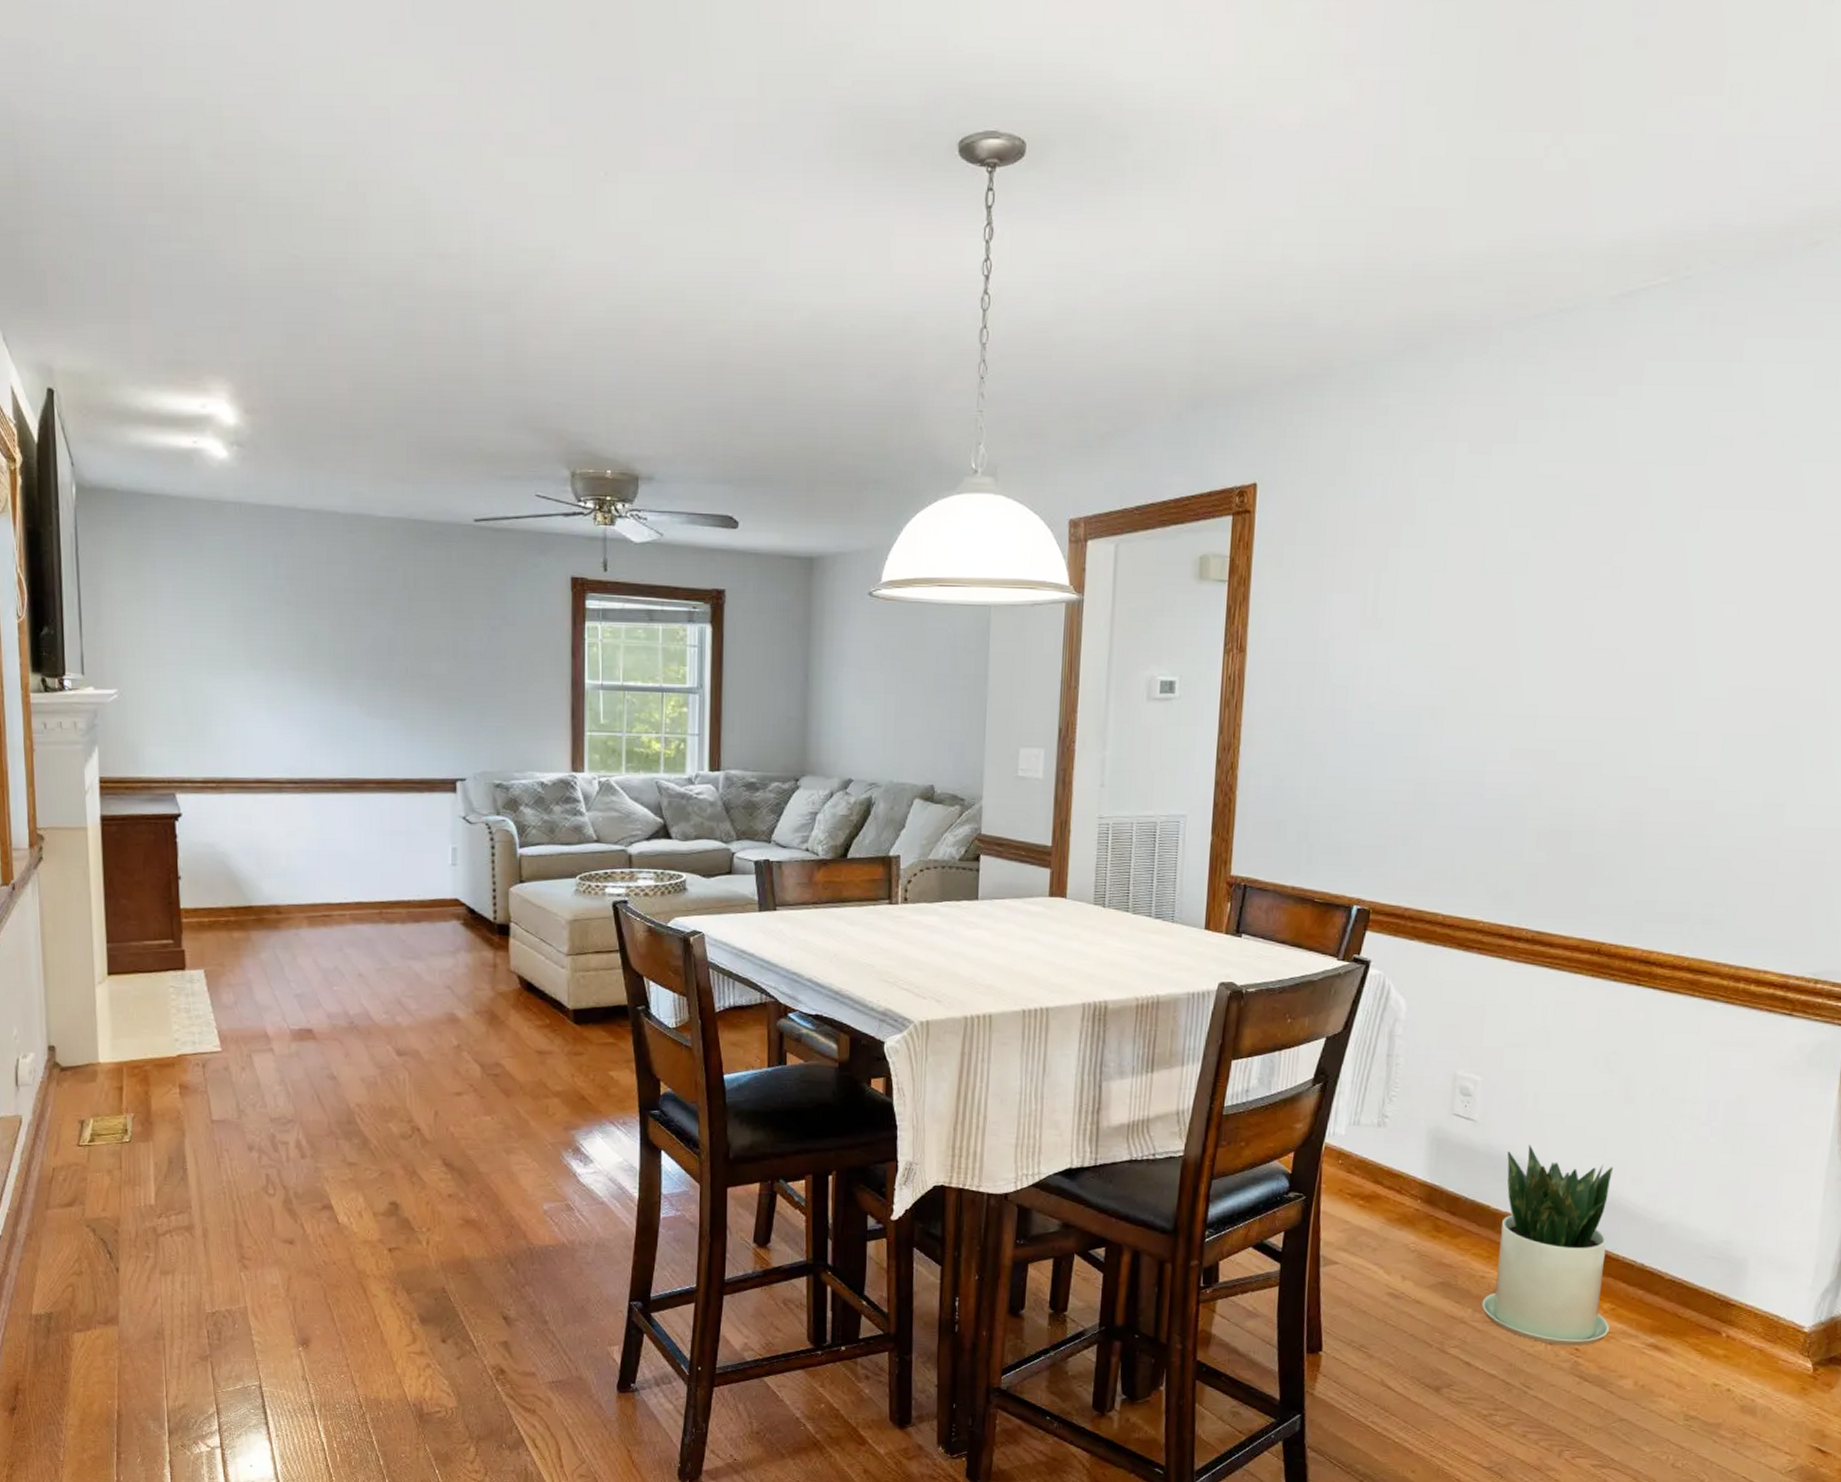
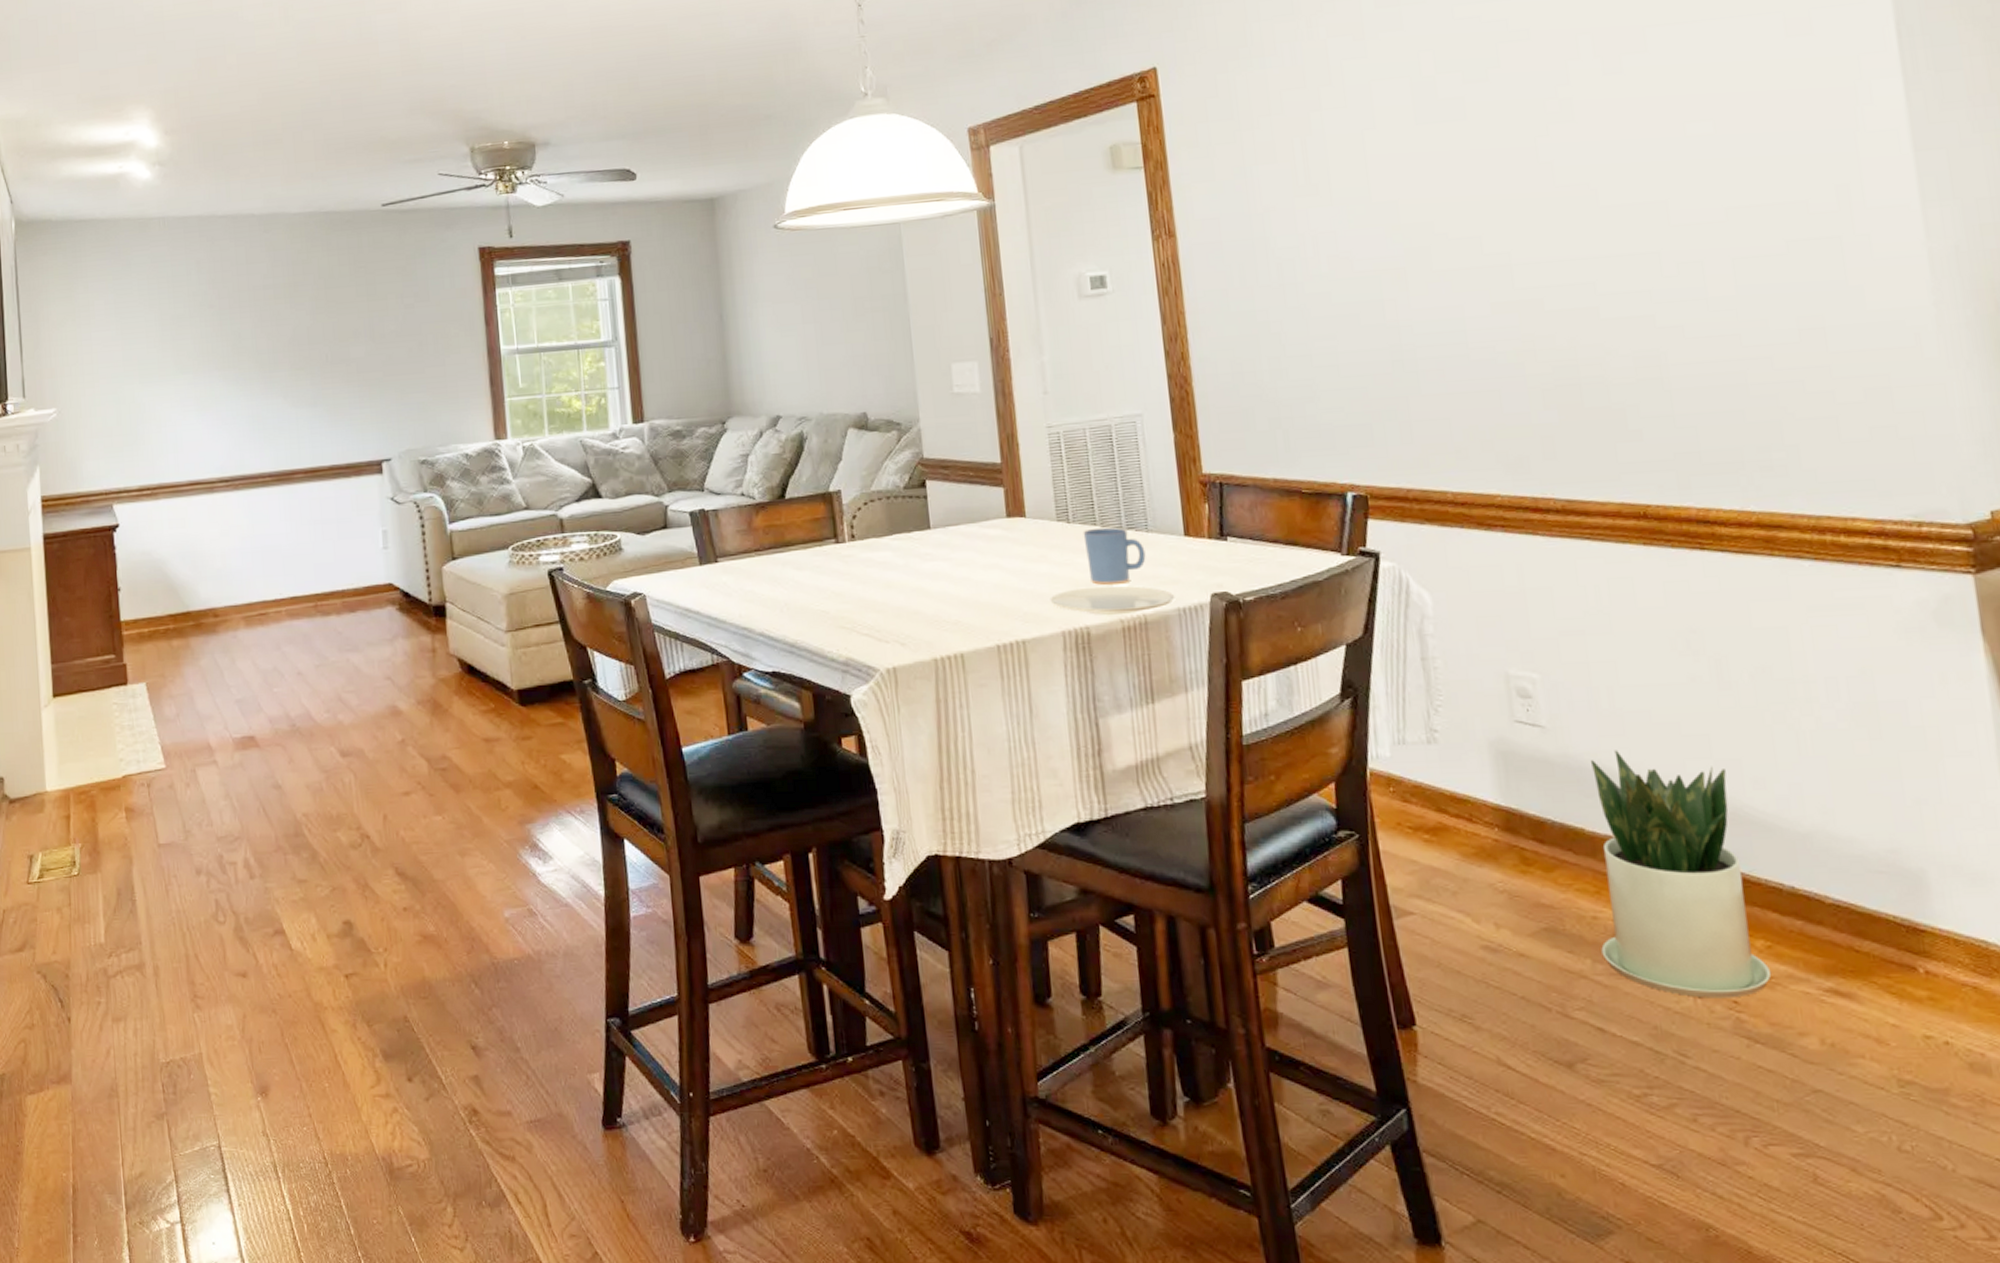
plate: none [1076,966,1187,993] -> present [1050,585,1175,615]
mug: none [1115,914,1168,966] -> present [1083,527,1146,585]

